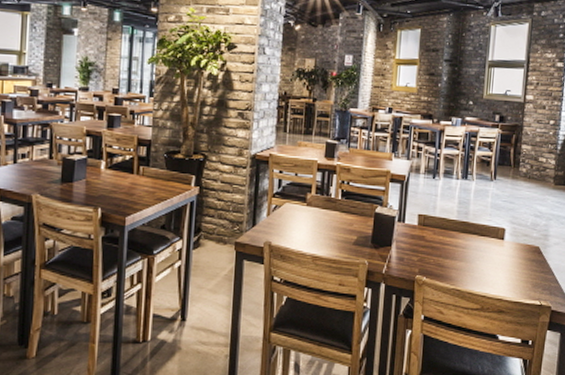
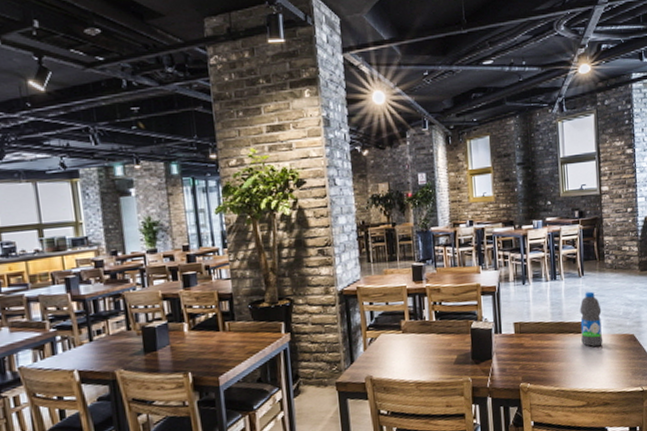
water bottle: none [484,196,509,252] -> present [579,291,603,347]

